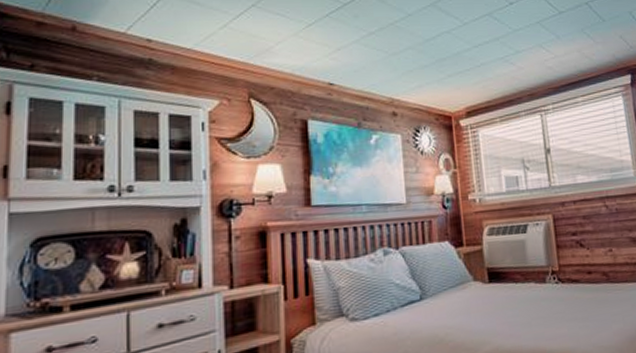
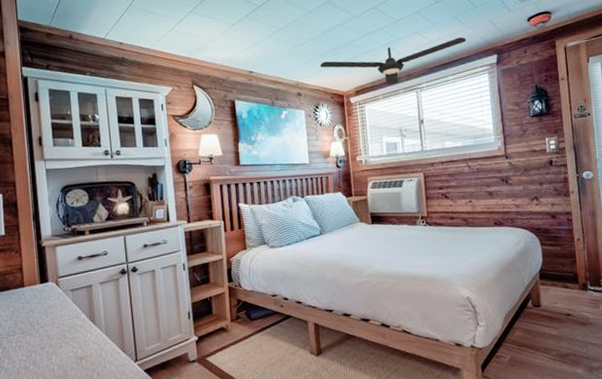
ceiling fan: none [421,53,597,106] -> present [319,37,467,85]

